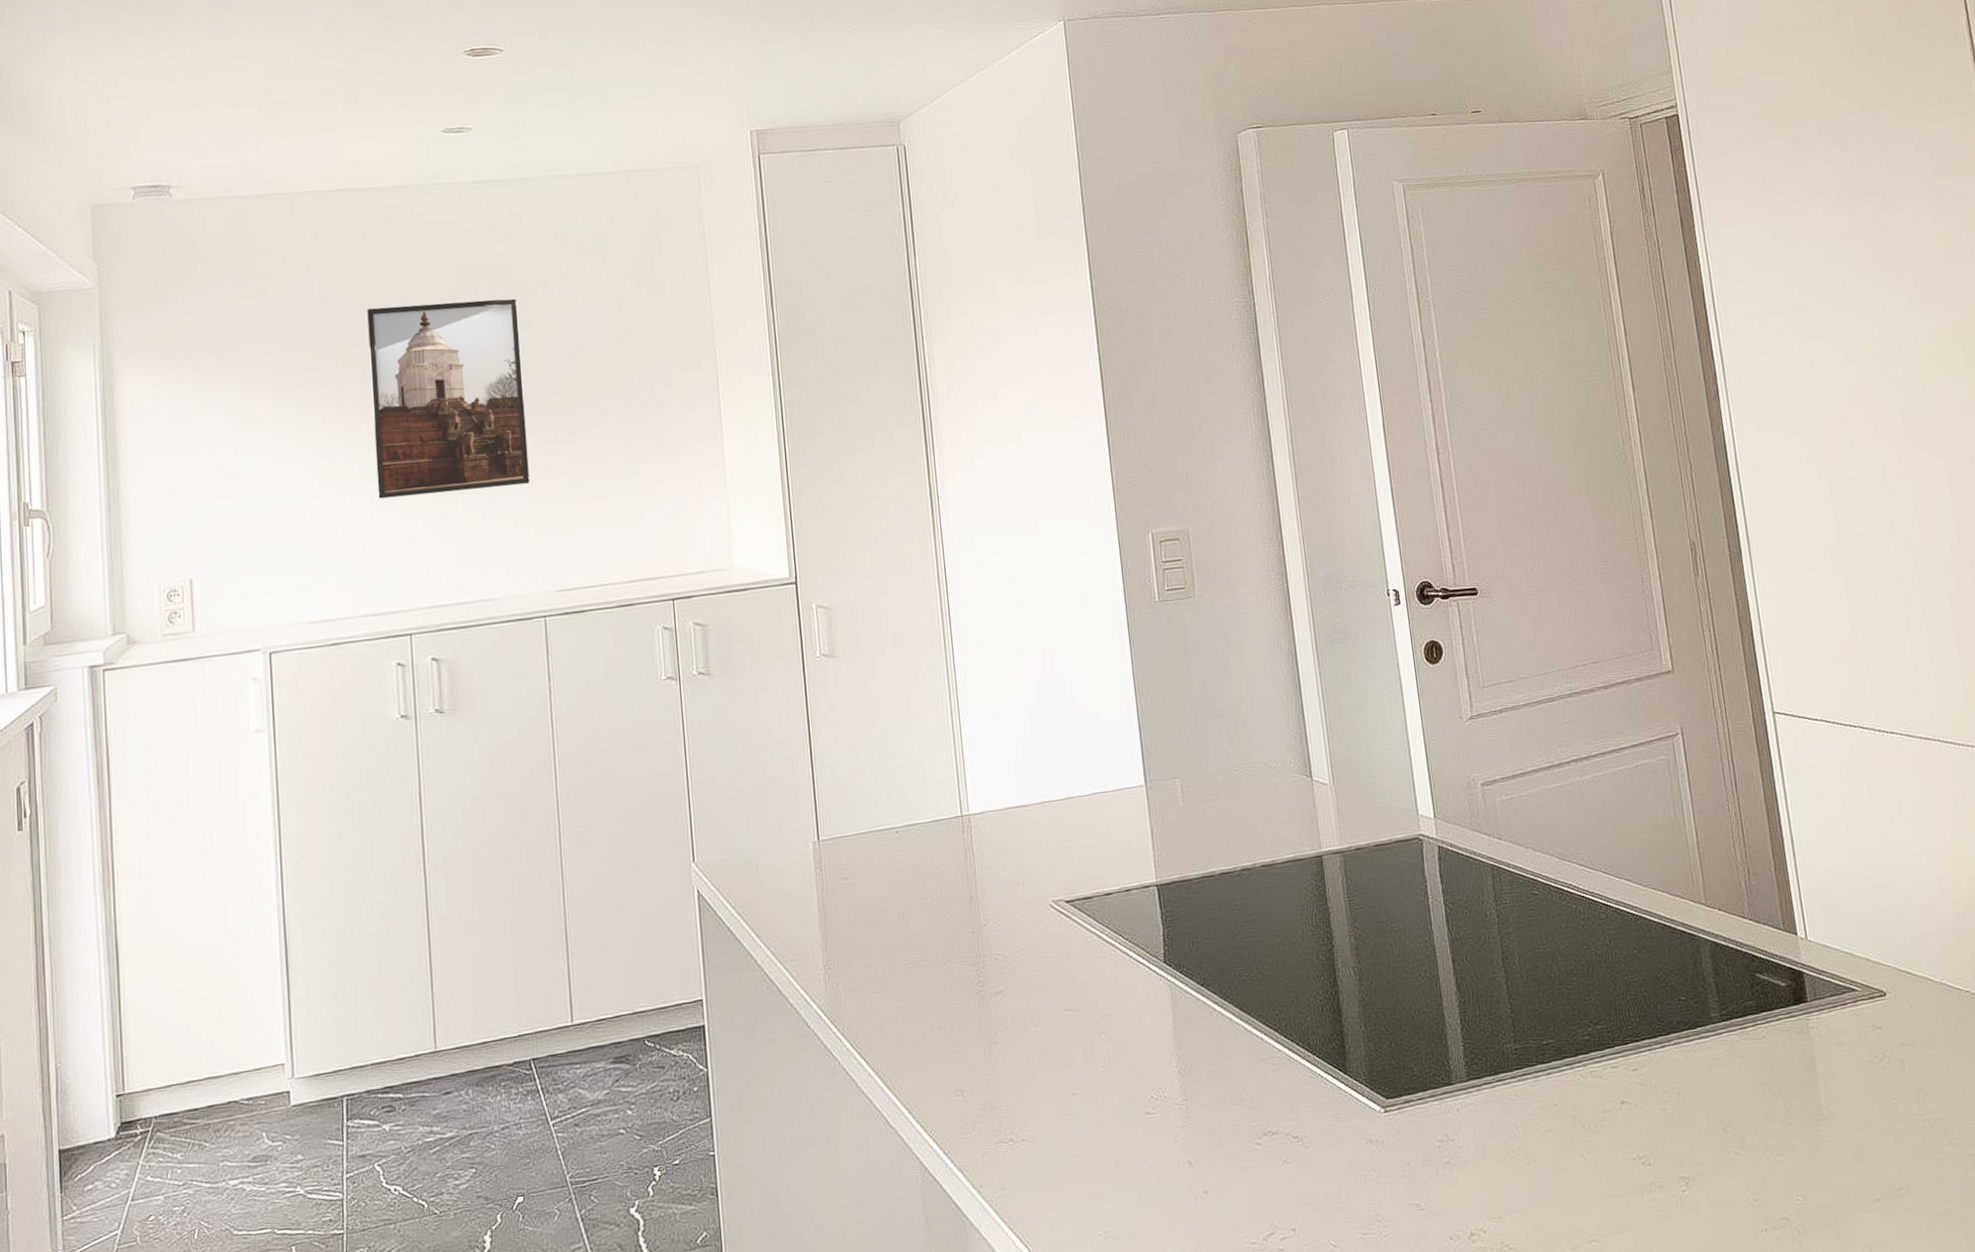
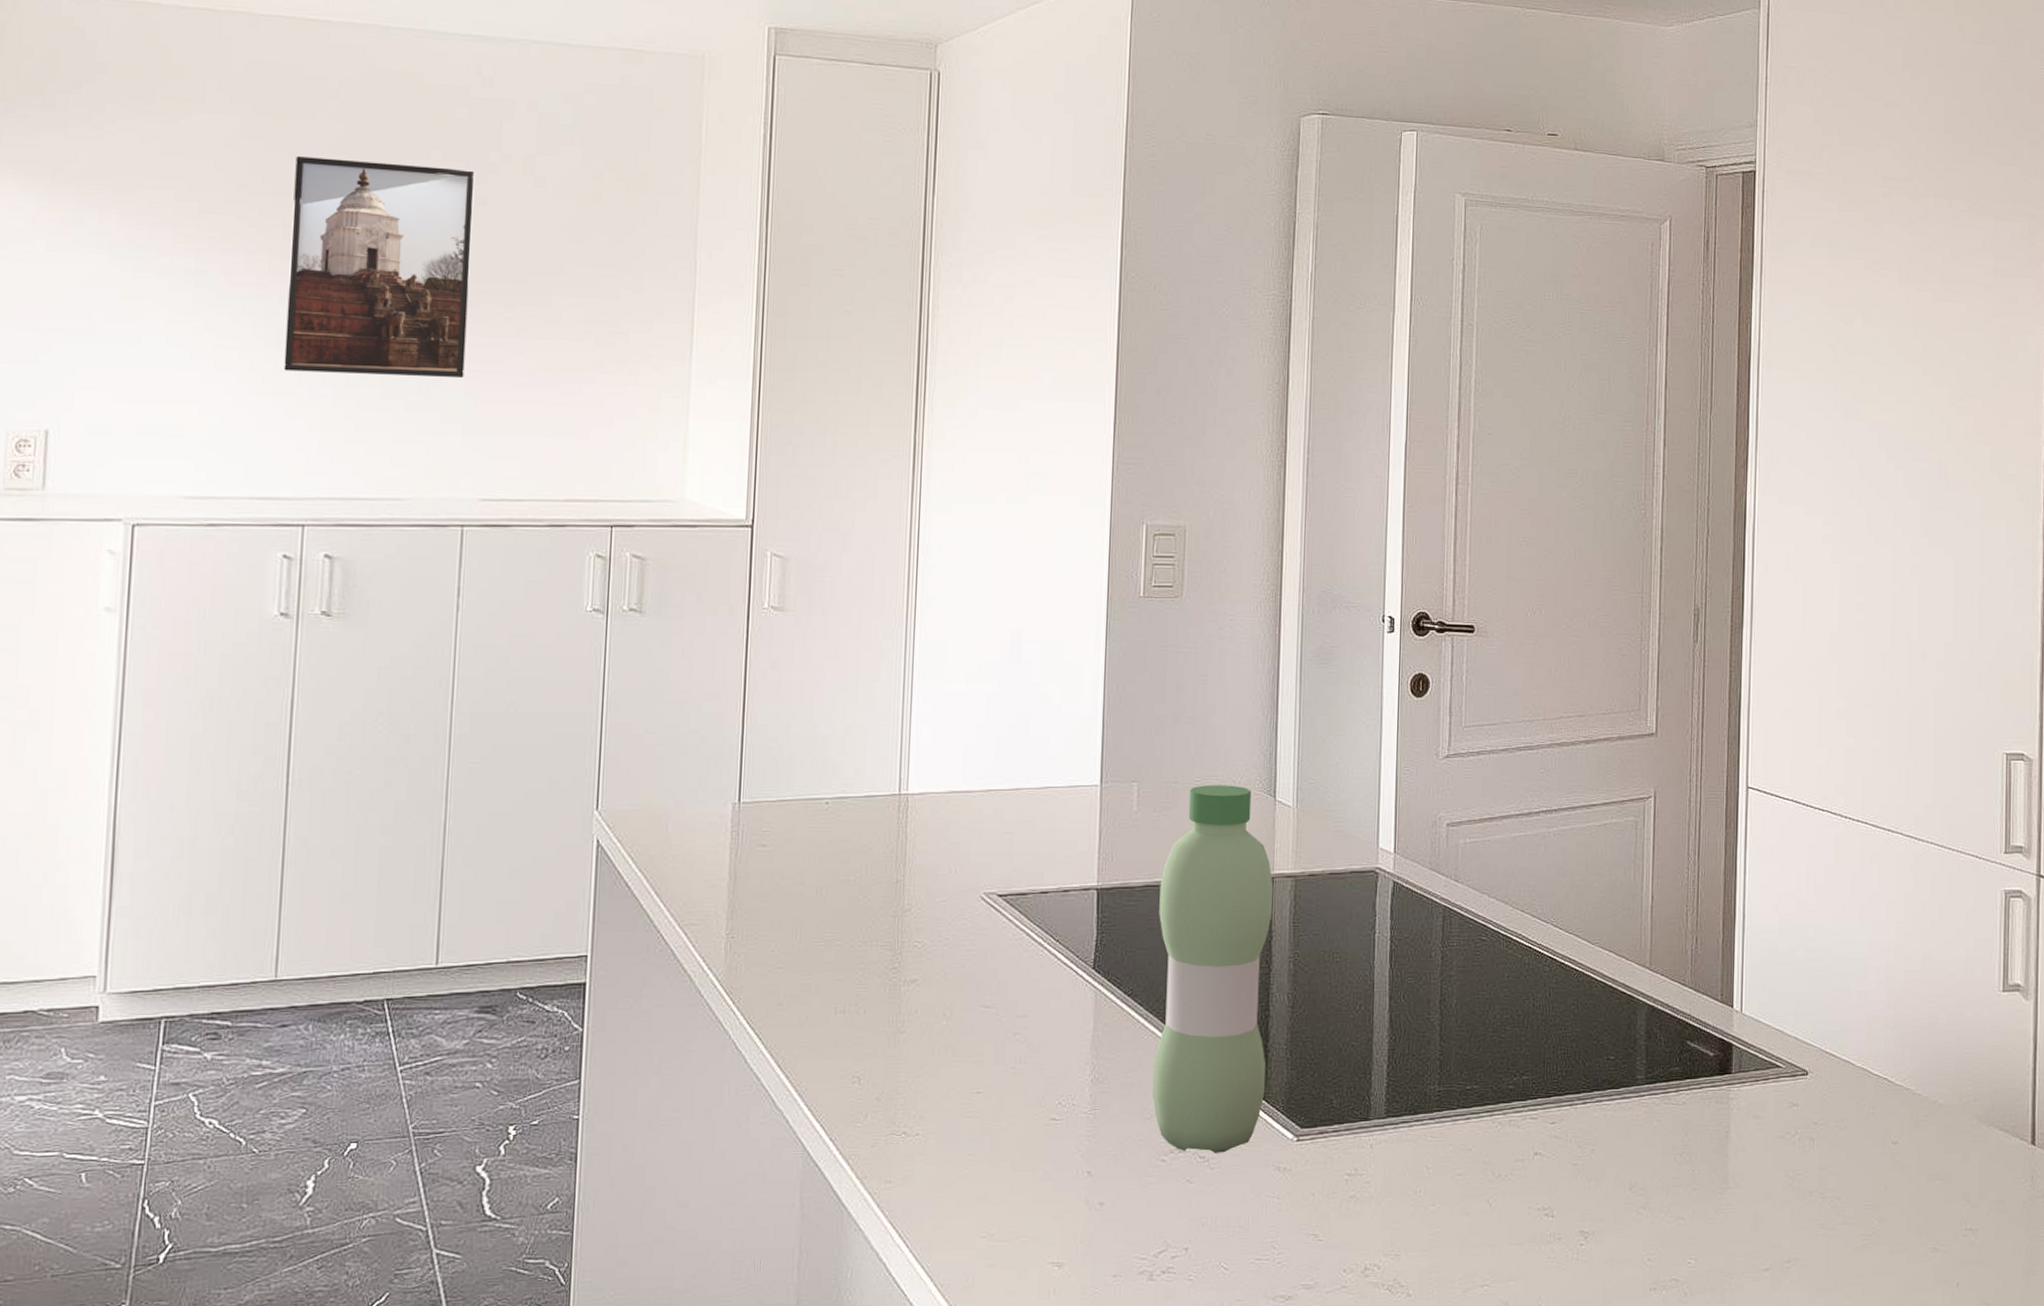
water bottle: none [1215,770,1347,1133] -> present [1152,785,1274,1153]

